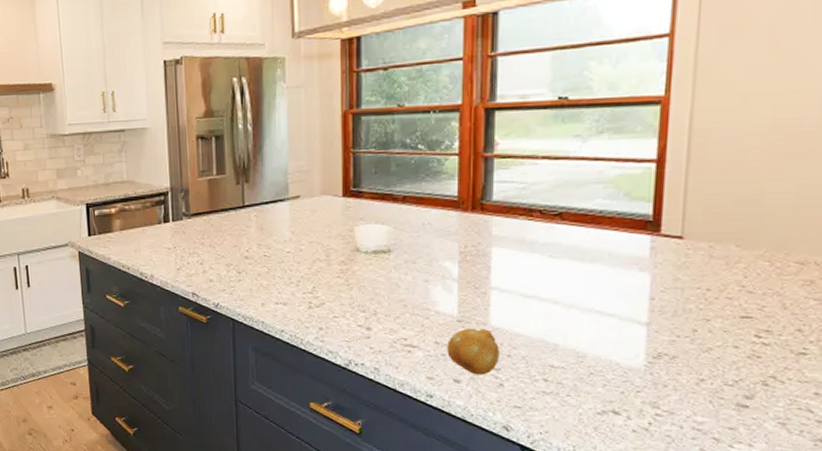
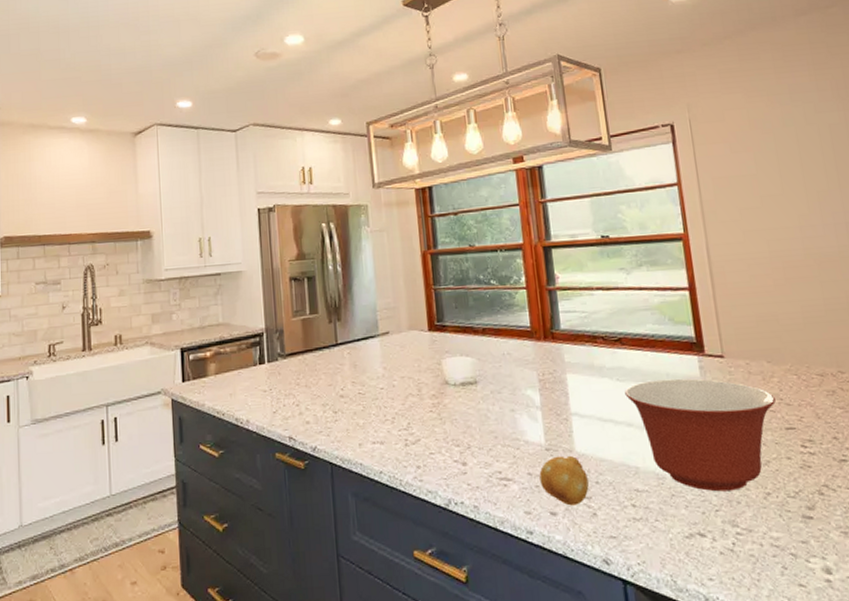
mixing bowl: none [556,258,736,374] -> present [625,378,776,492]

